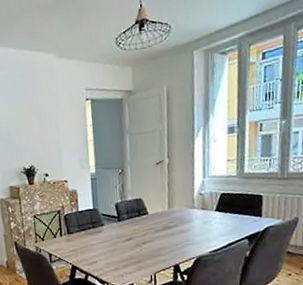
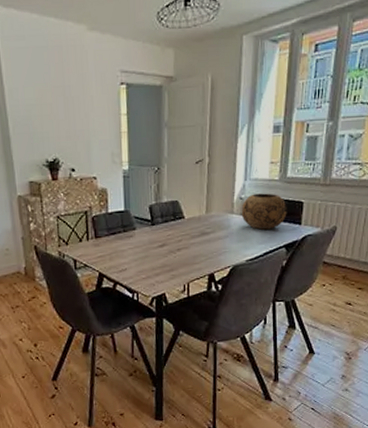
decorative bowl: none [202,188,247,223] -> present [241,193,287,230]

